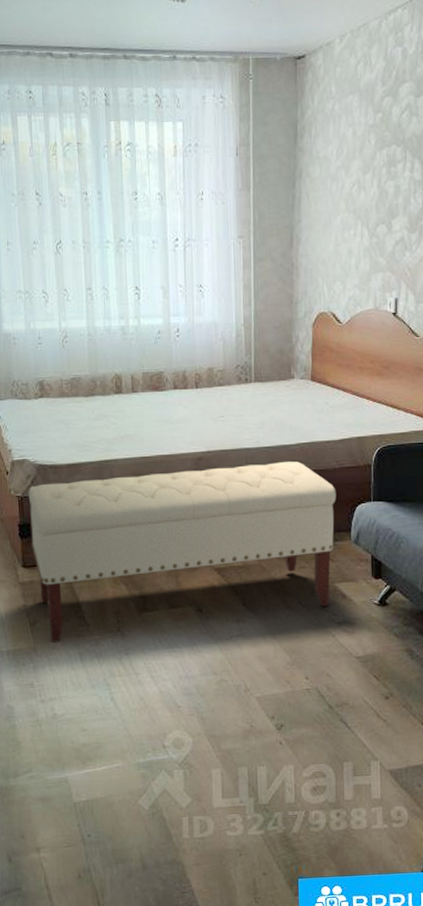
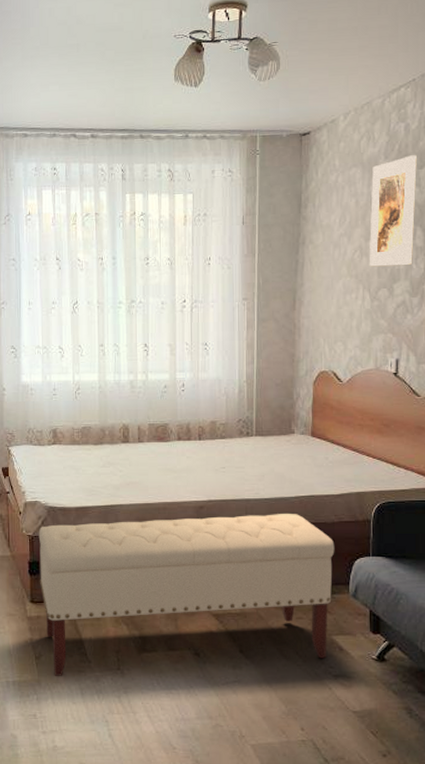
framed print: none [367,82,415,202] -> present [369,155,417,267]

